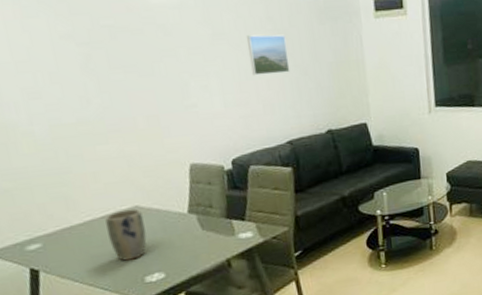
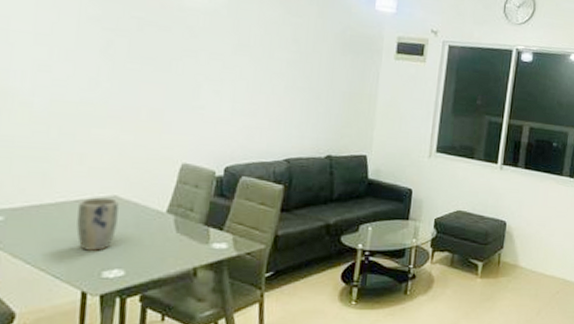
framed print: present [247,34,290,76] -> none [265,52,307,94]

